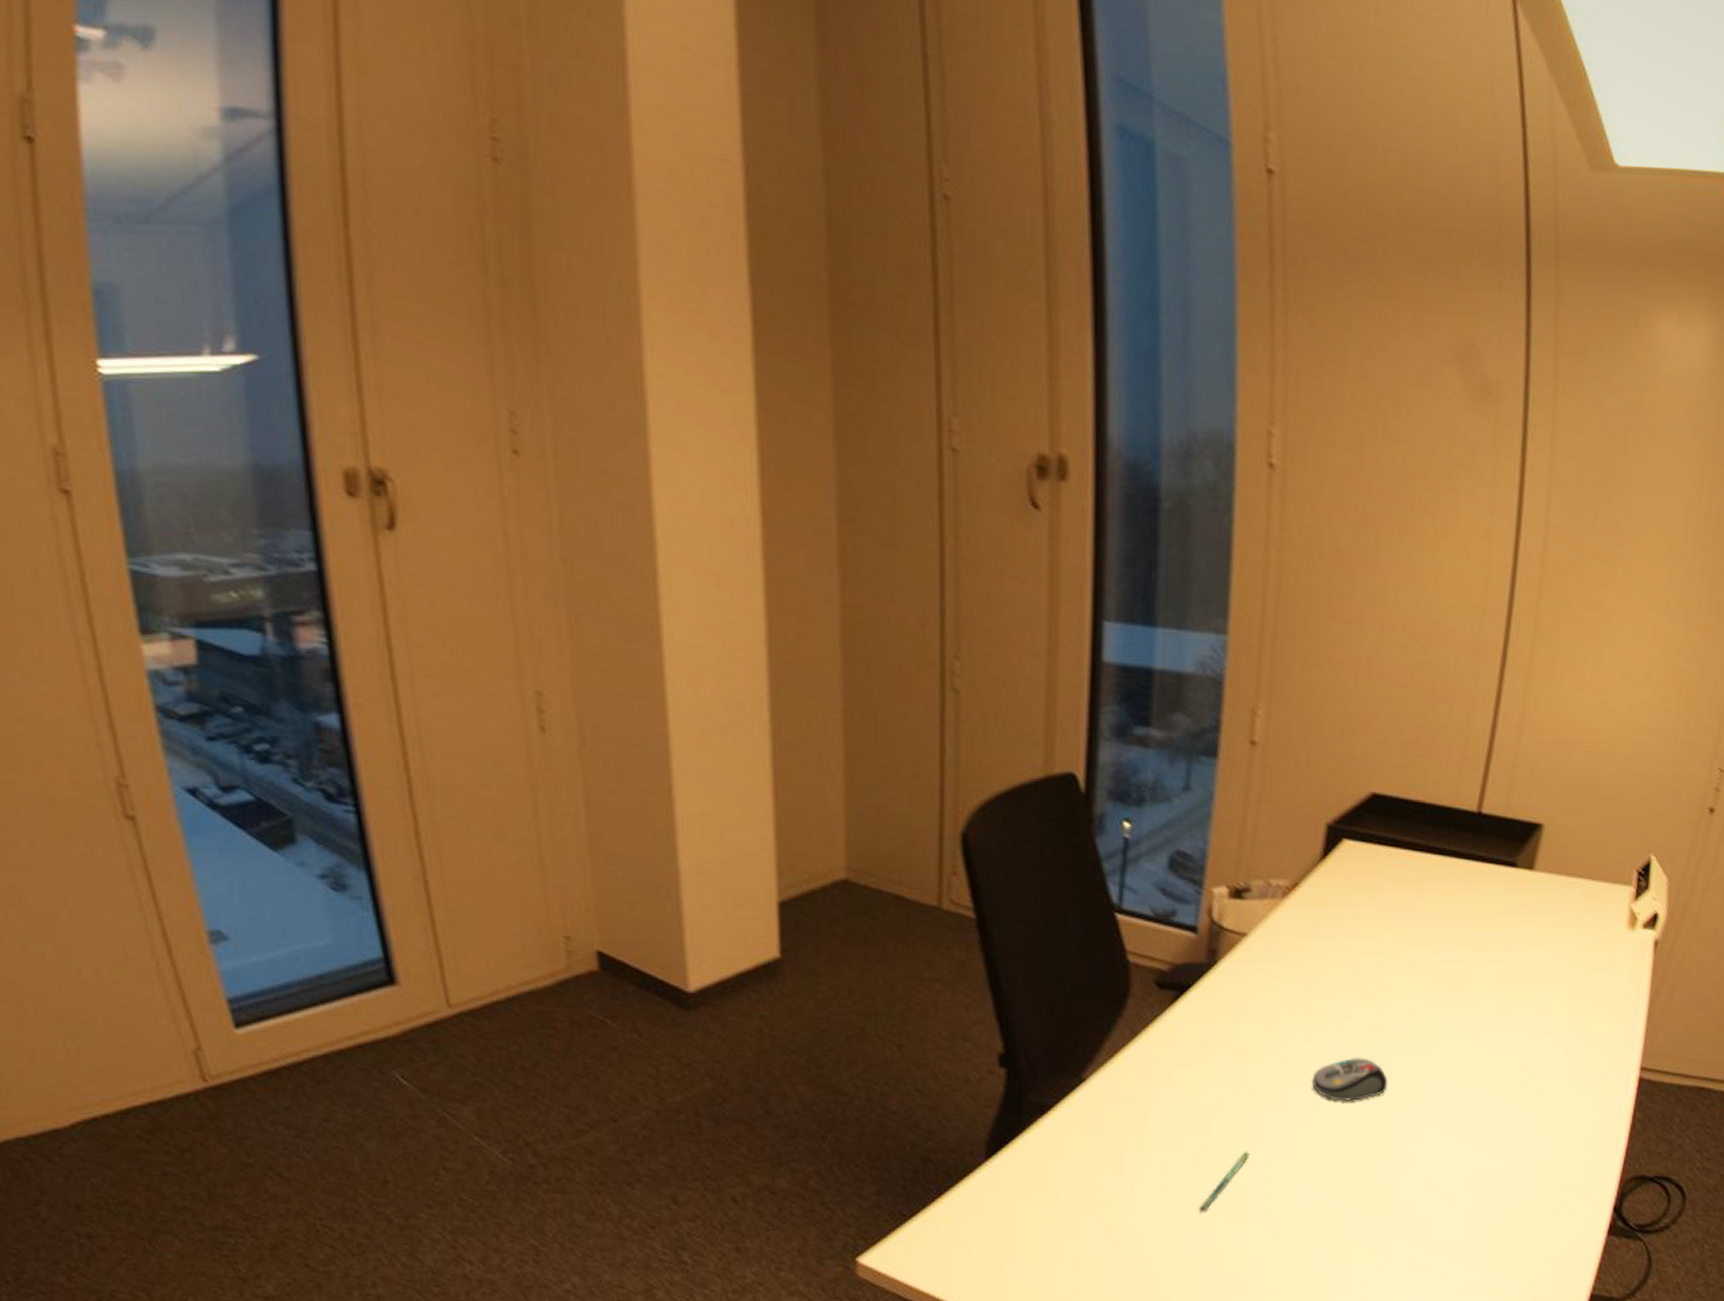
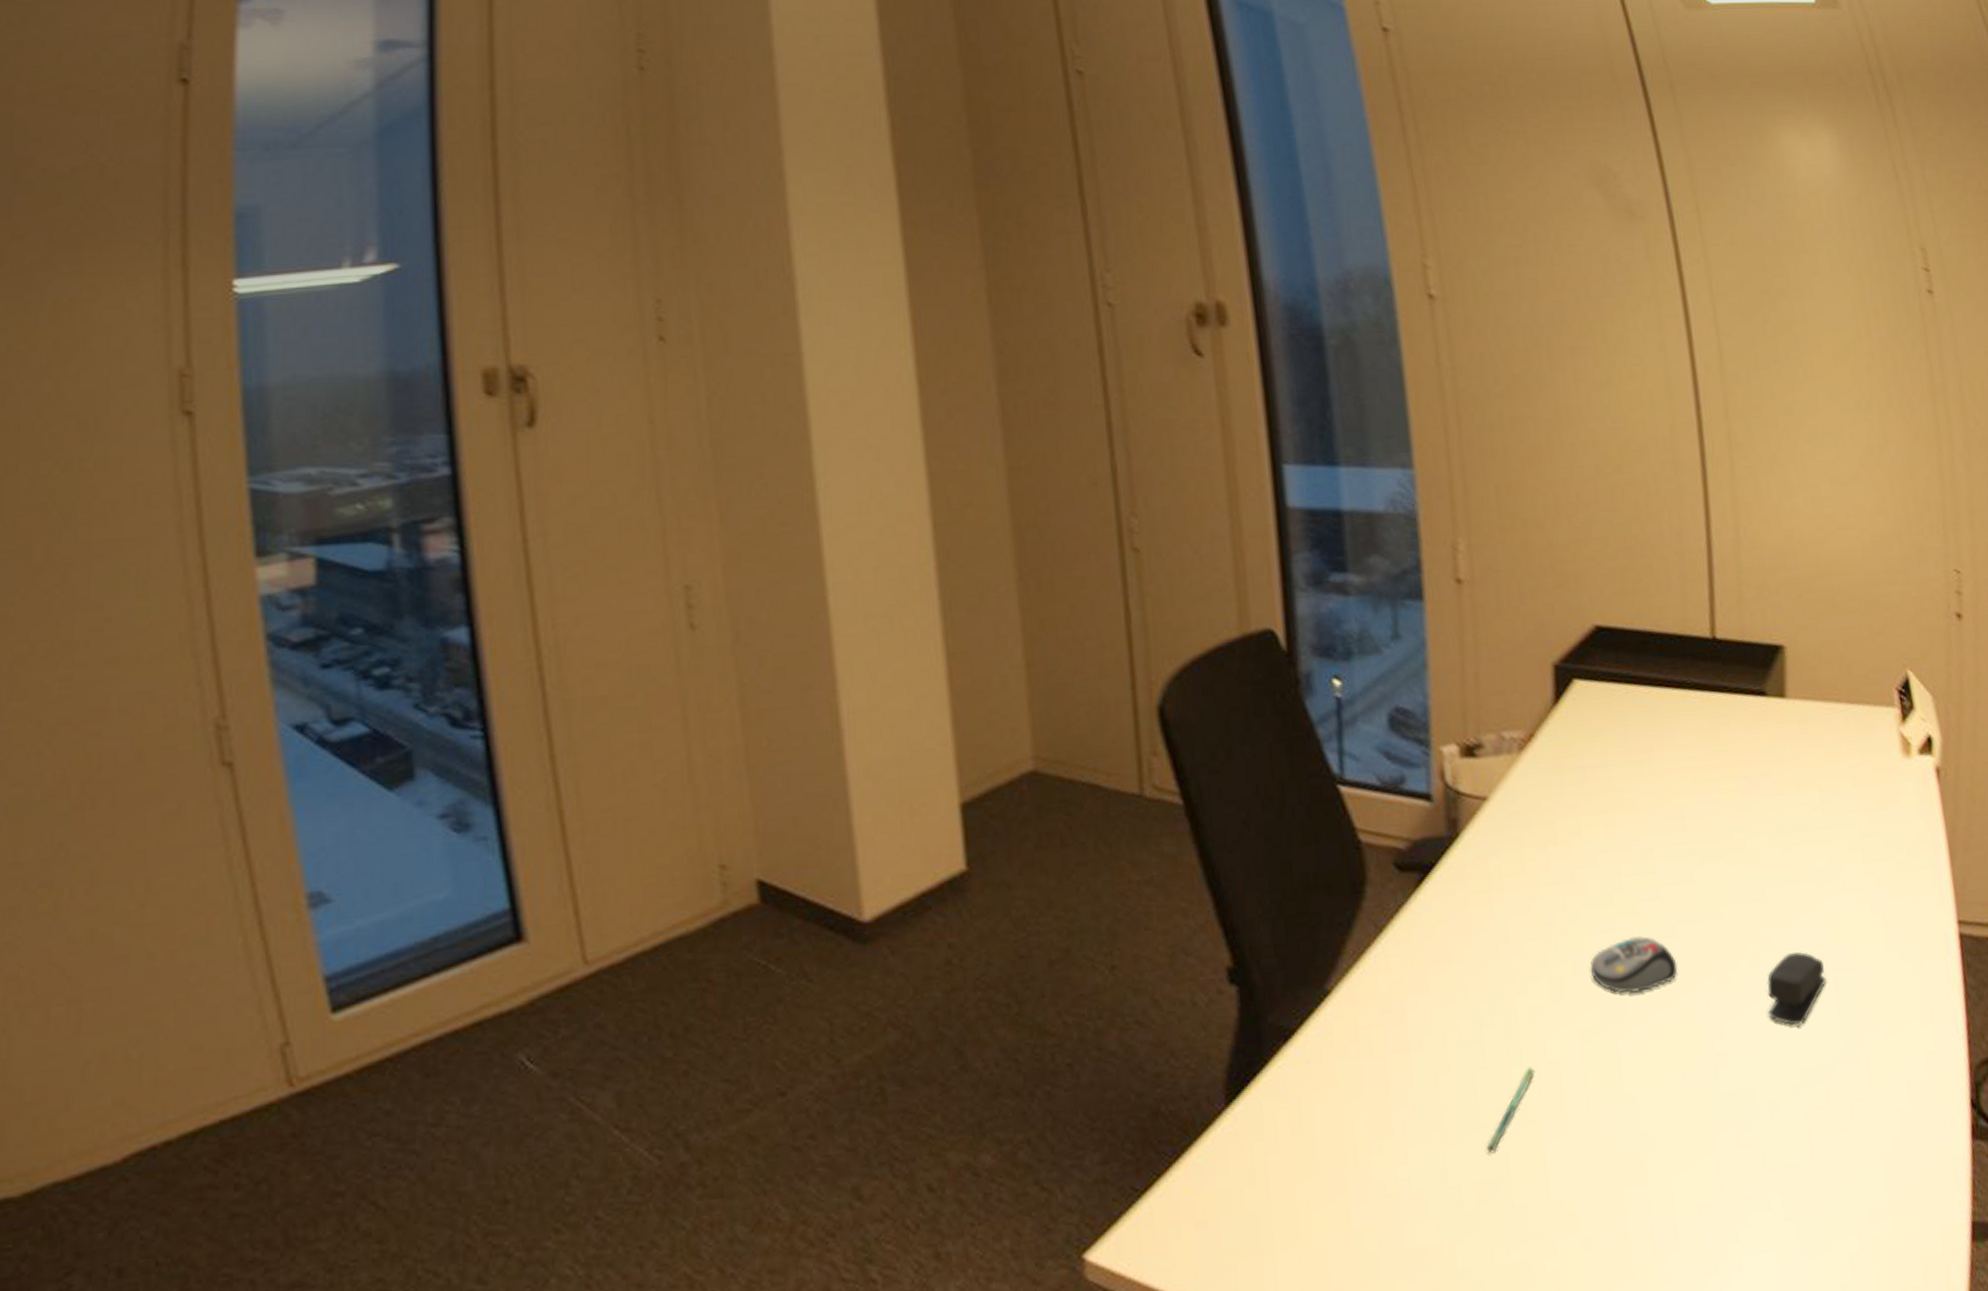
stapler: none [1458,1081,1515,1138] -> present [1766,952,1827,1026]

